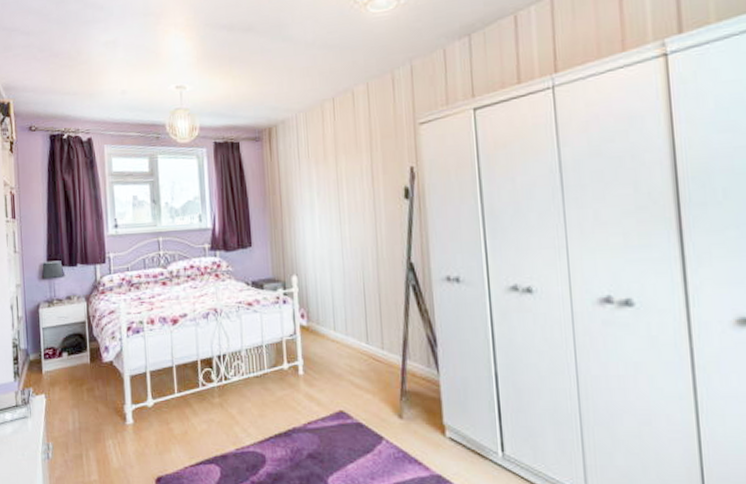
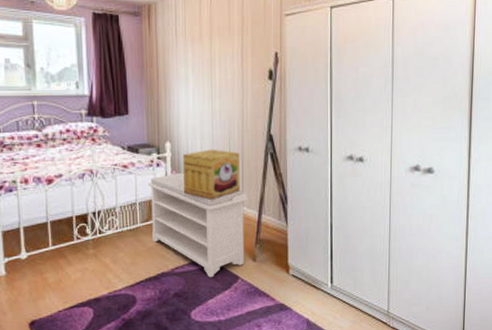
bench: none [274,311,389,437] -> present [148,173,247,278]
decorative box: none [311,282,378,343] -> present [183,149,240,201]

